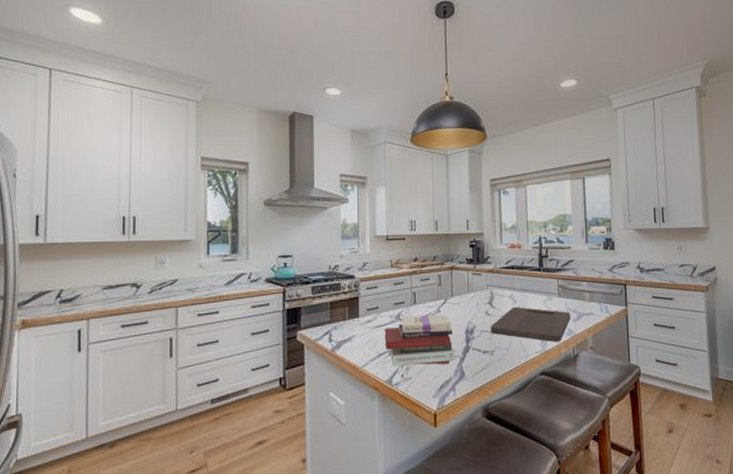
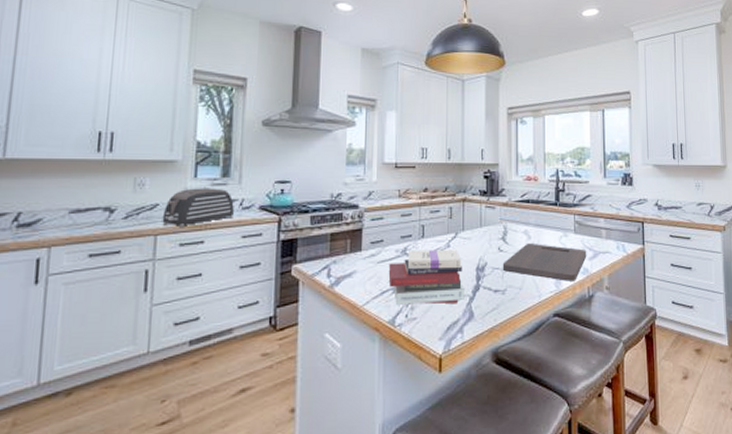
toaster: none [181,263,243,300] -> present [162,188,234,228]

